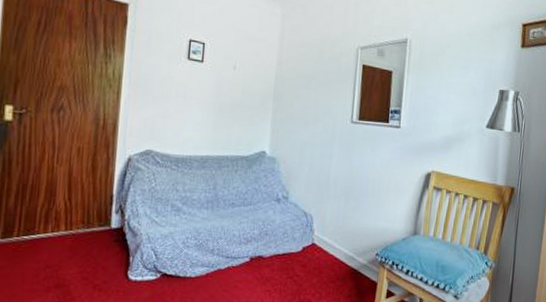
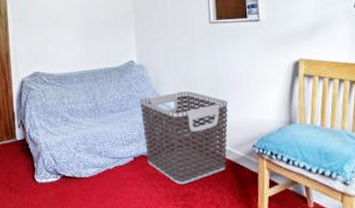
clothes hamper: none [264,190,358,291] -> present [139,90,228,185]

